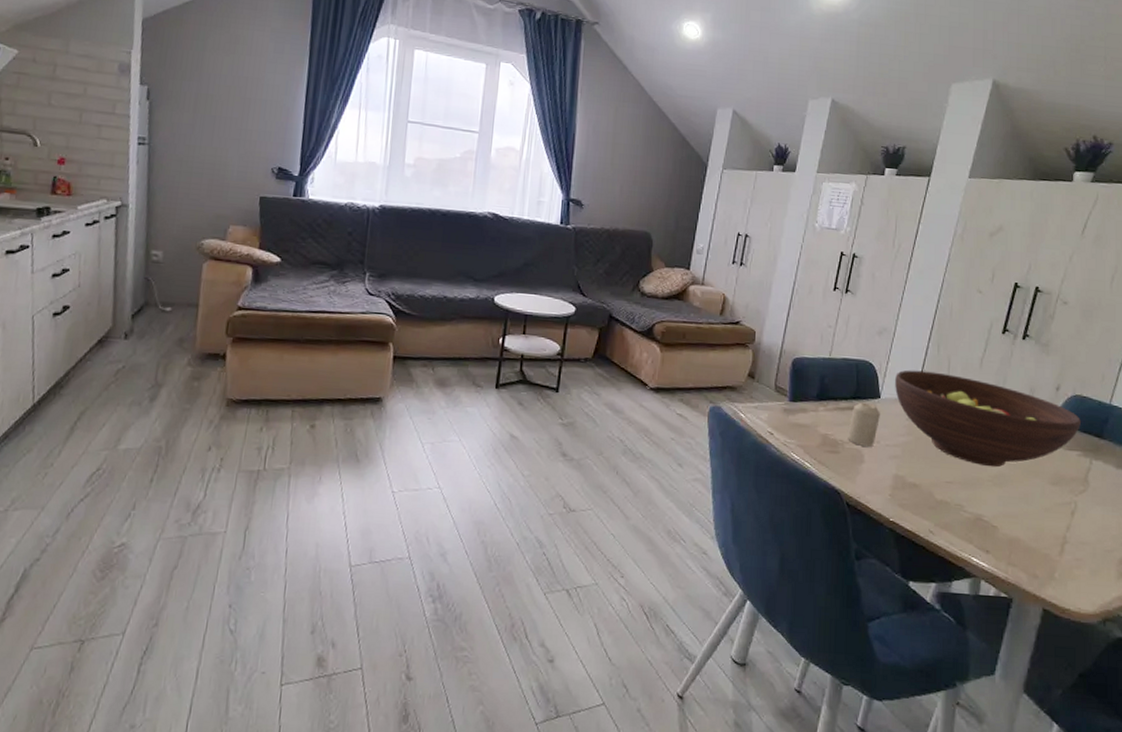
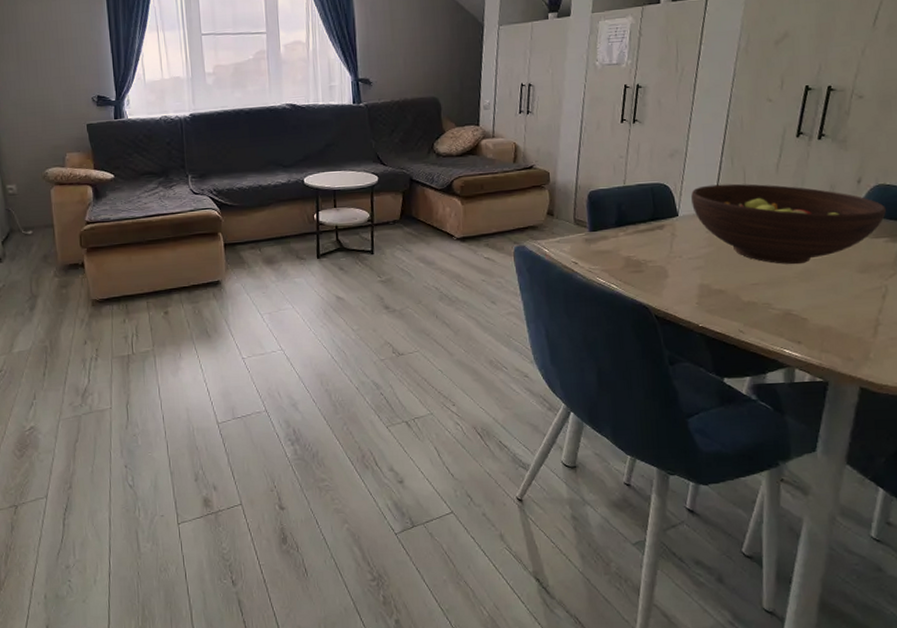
candle: present [848,402,880,447] -> none [649,222,680,263]

